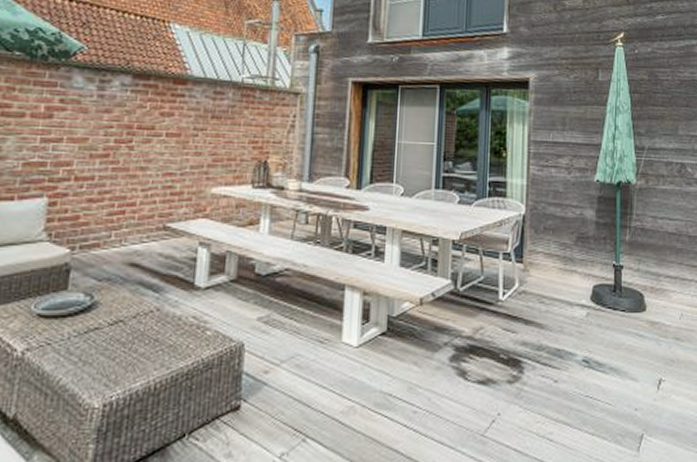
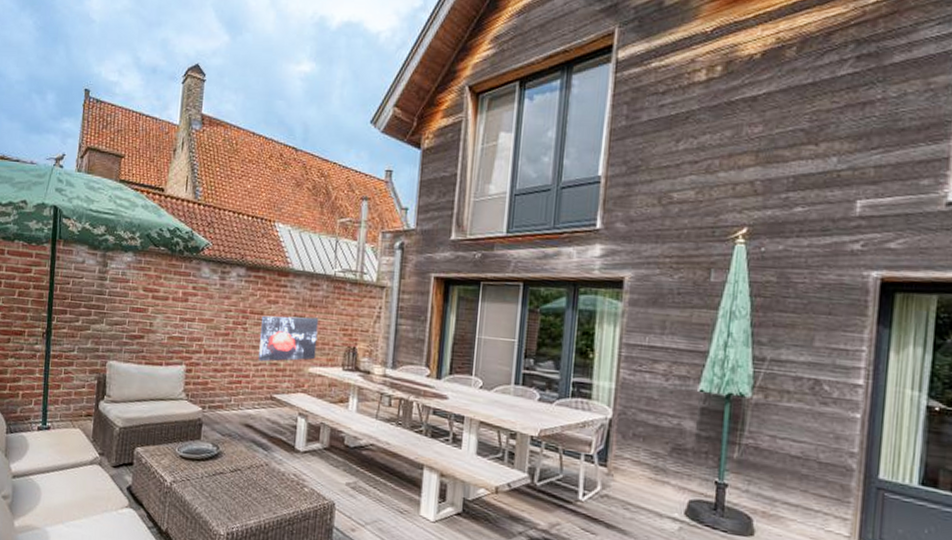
wall art: none [148,129,224,185] -> present [258,315,319,362]

